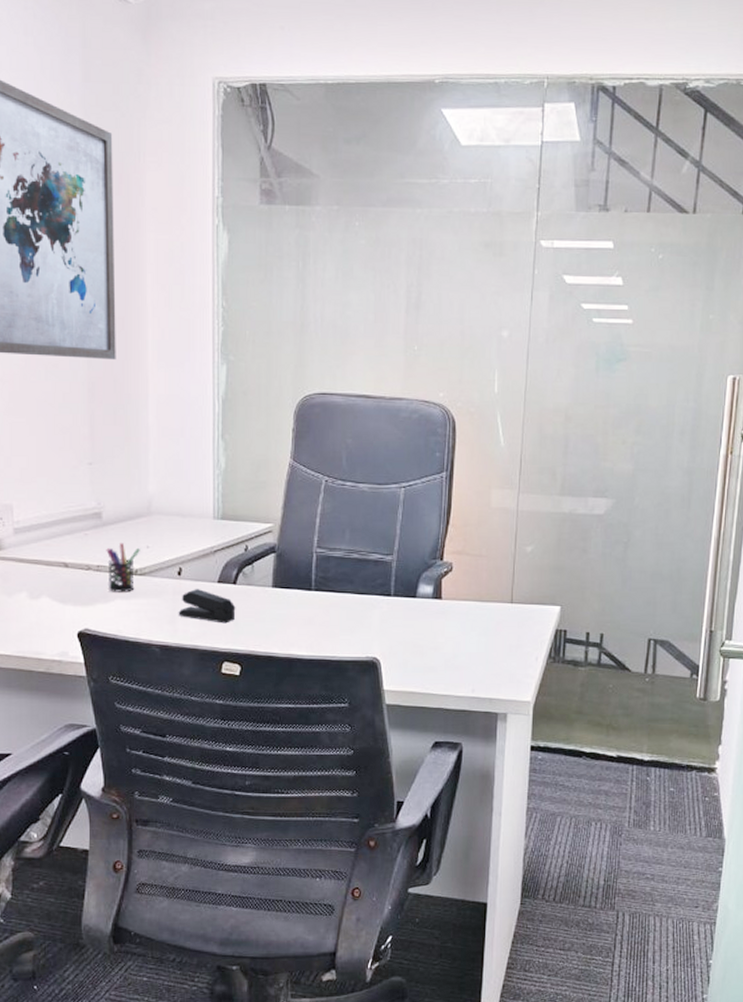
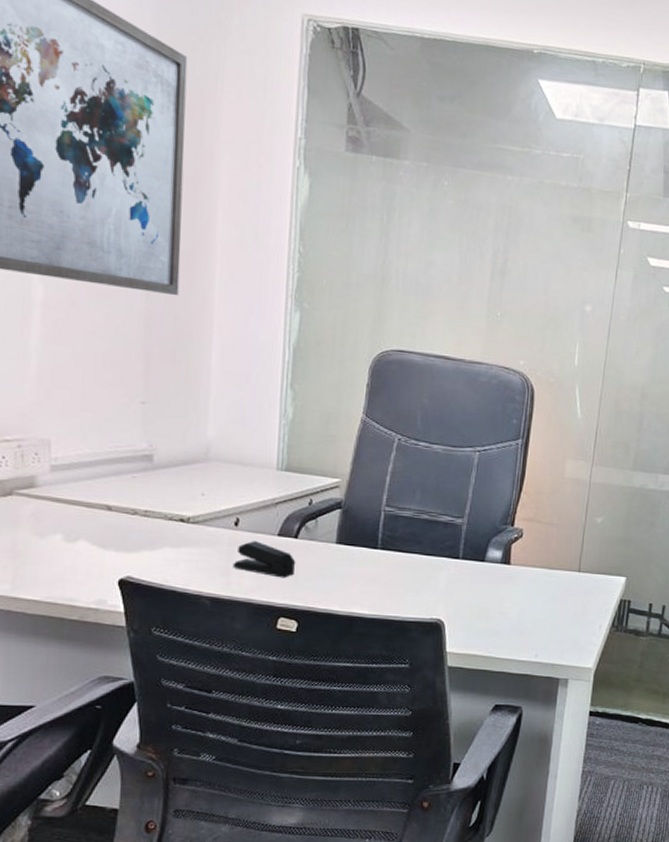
pen holder: present [106,543,140,592] -> none [155,488,194,541]

